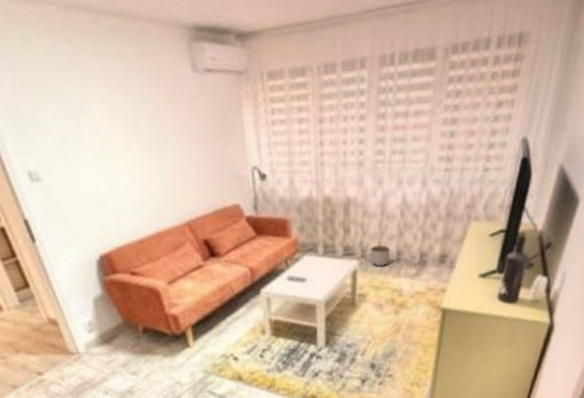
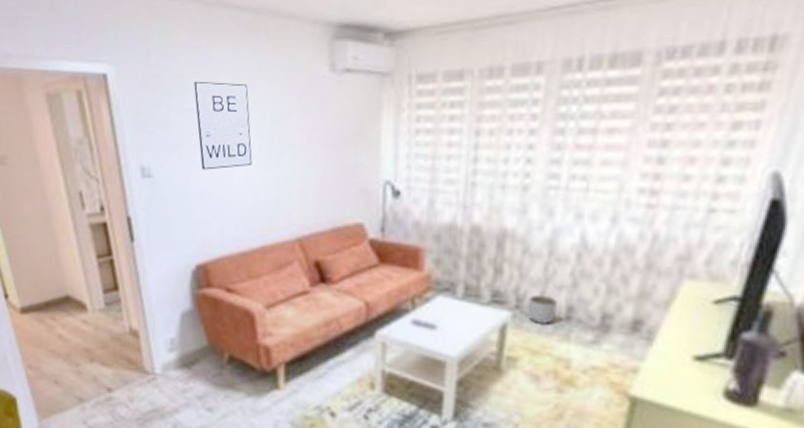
wall art: none [65,85,135,170] -> present [194,81,252,170]

